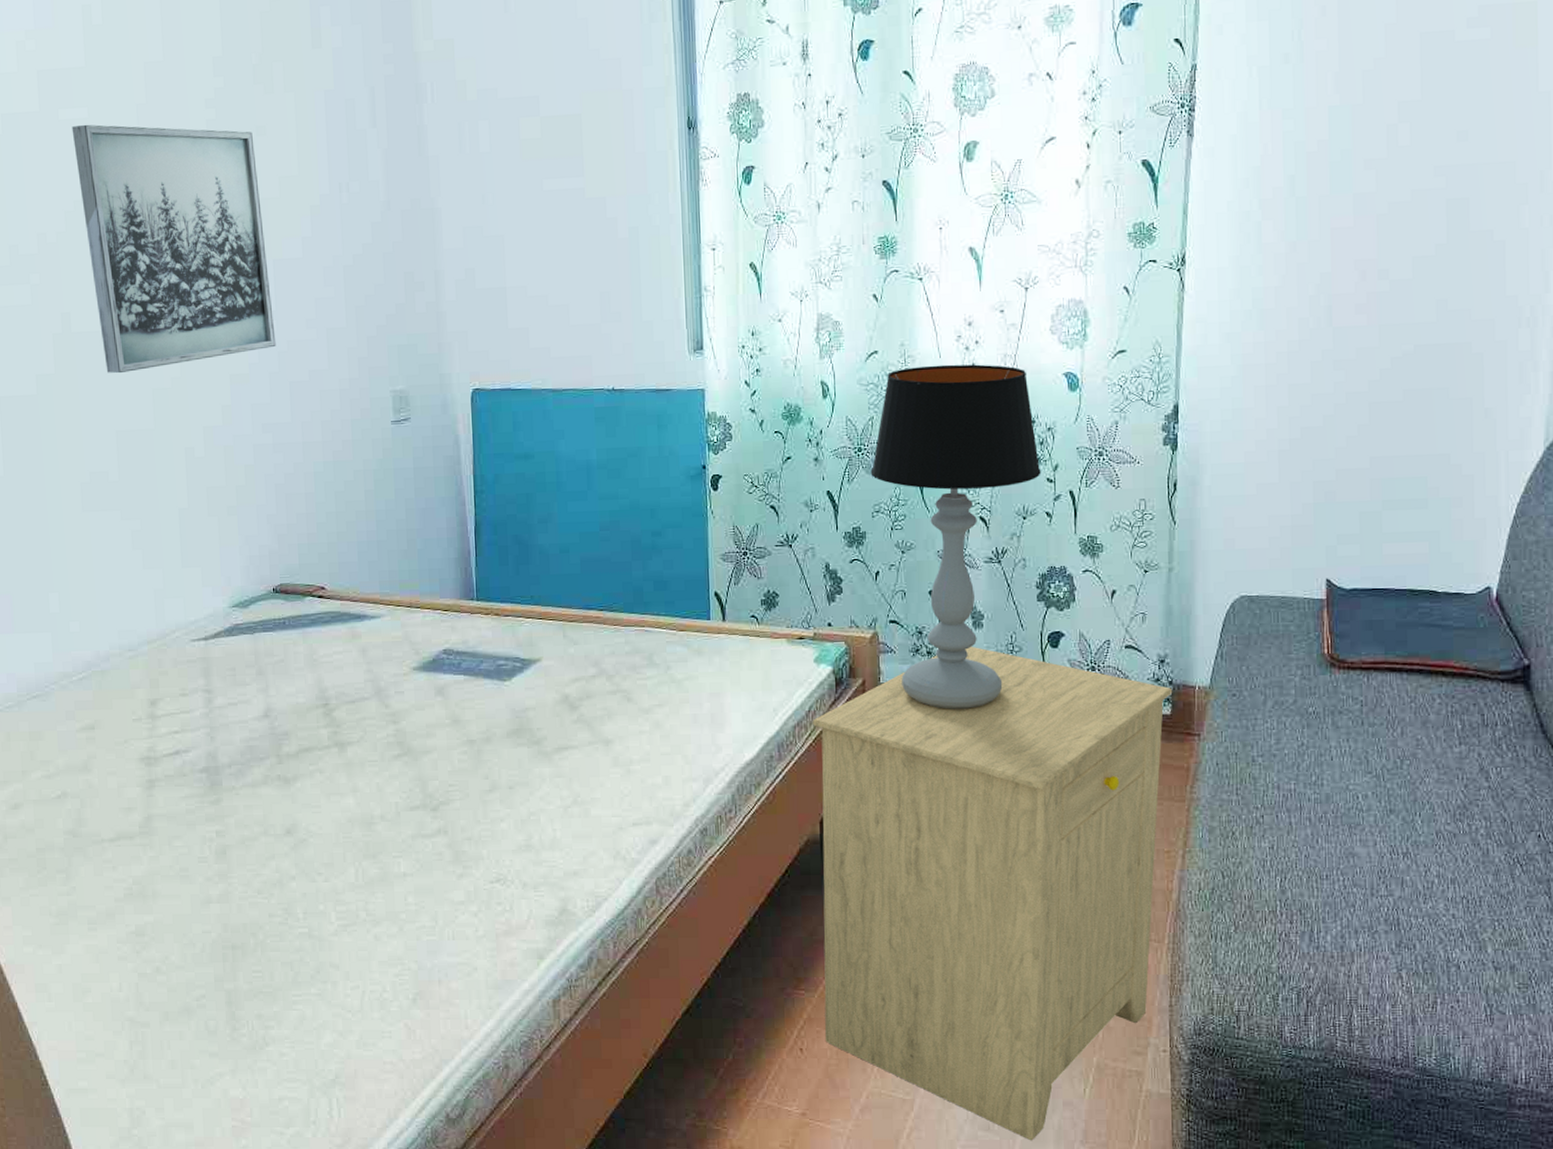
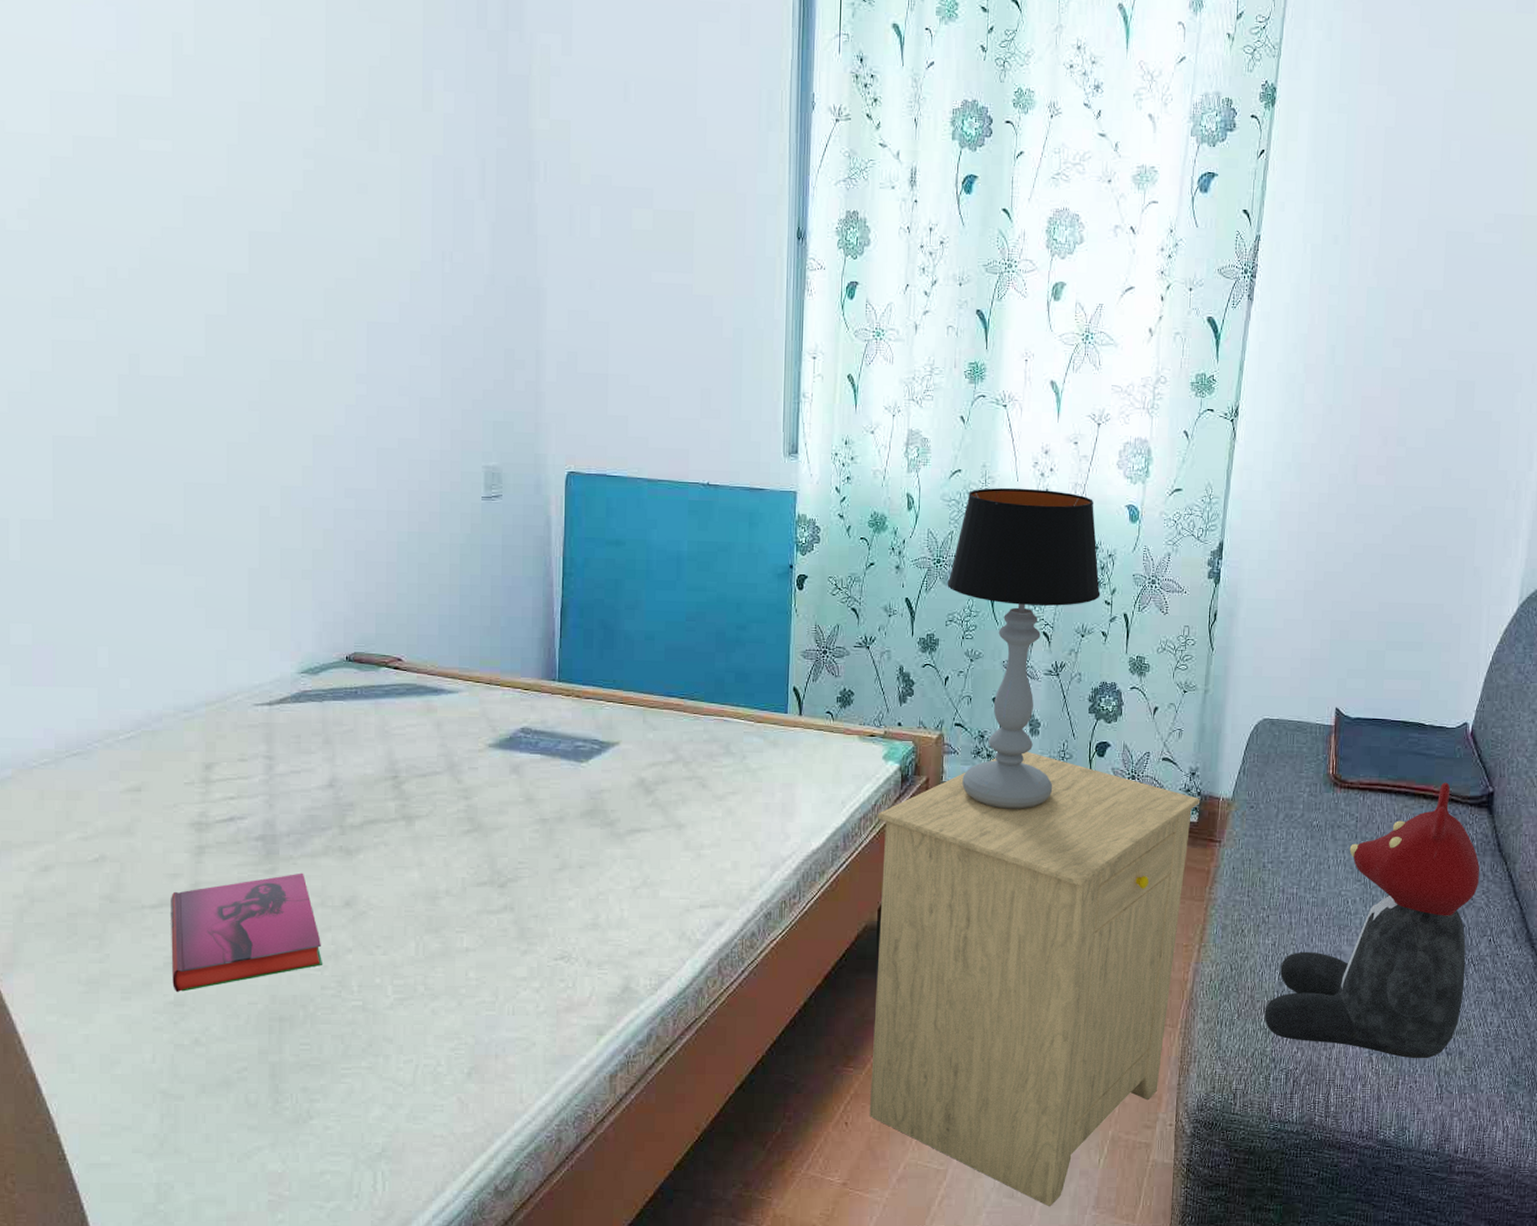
wall art: present [71,124,276,374] -> none [153,158,365,423]
hardback book: none [127,802,268,923] -> present [171,872,322,993]
teddy bear: none [1266,656,1519,975] -> present [1264,782,1480,1059]

